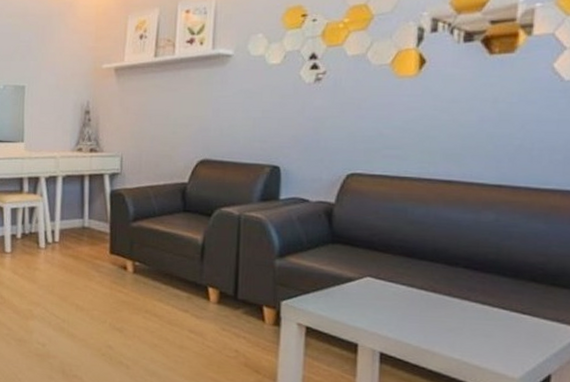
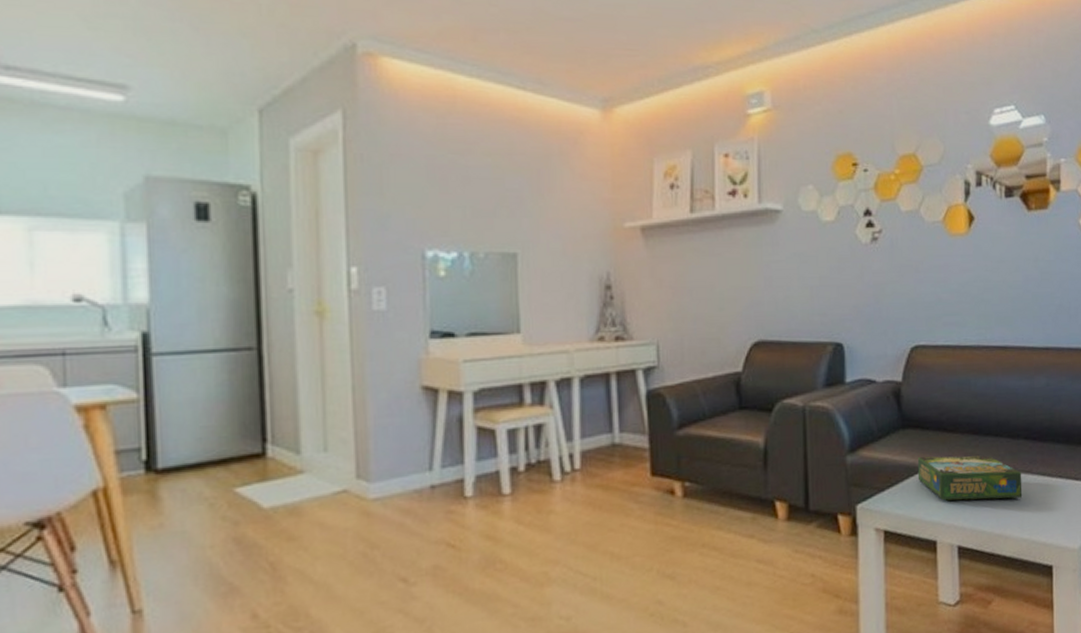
board game: none [343,269,458,321] -> present [917,455,1023,501]

